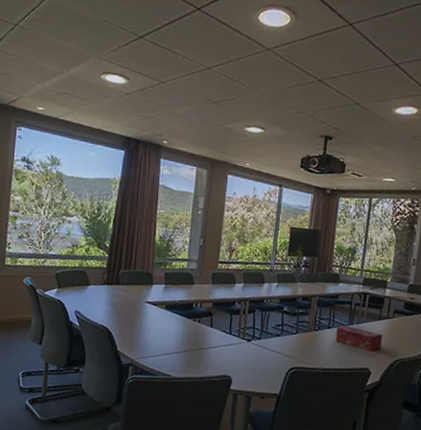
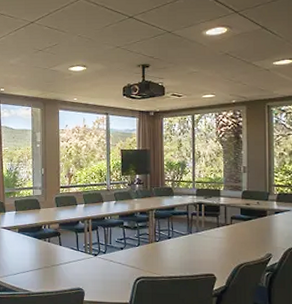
tissue box: present [335,325,383,352] -> none [177,234,223,258]

